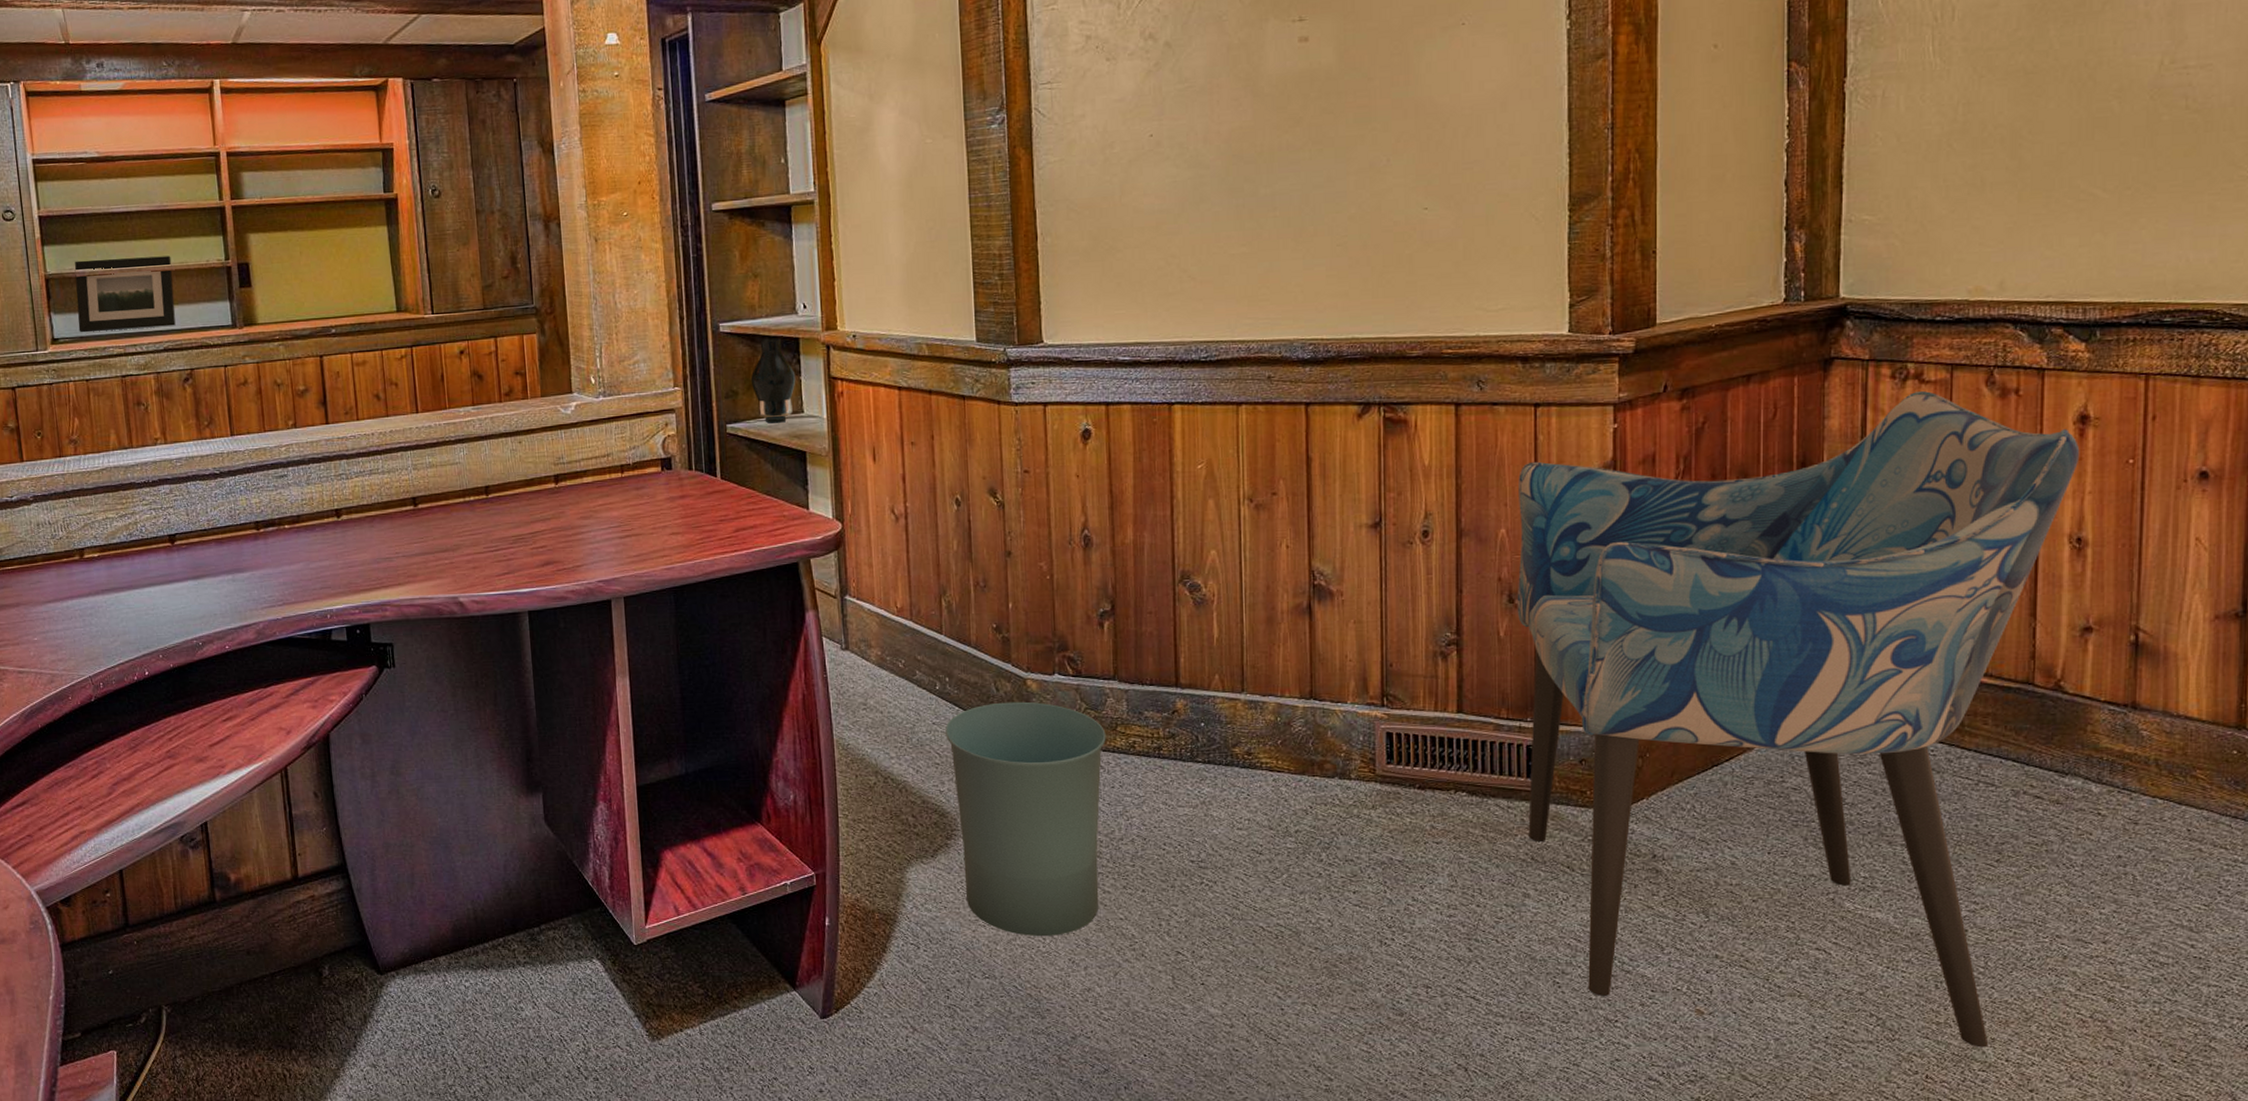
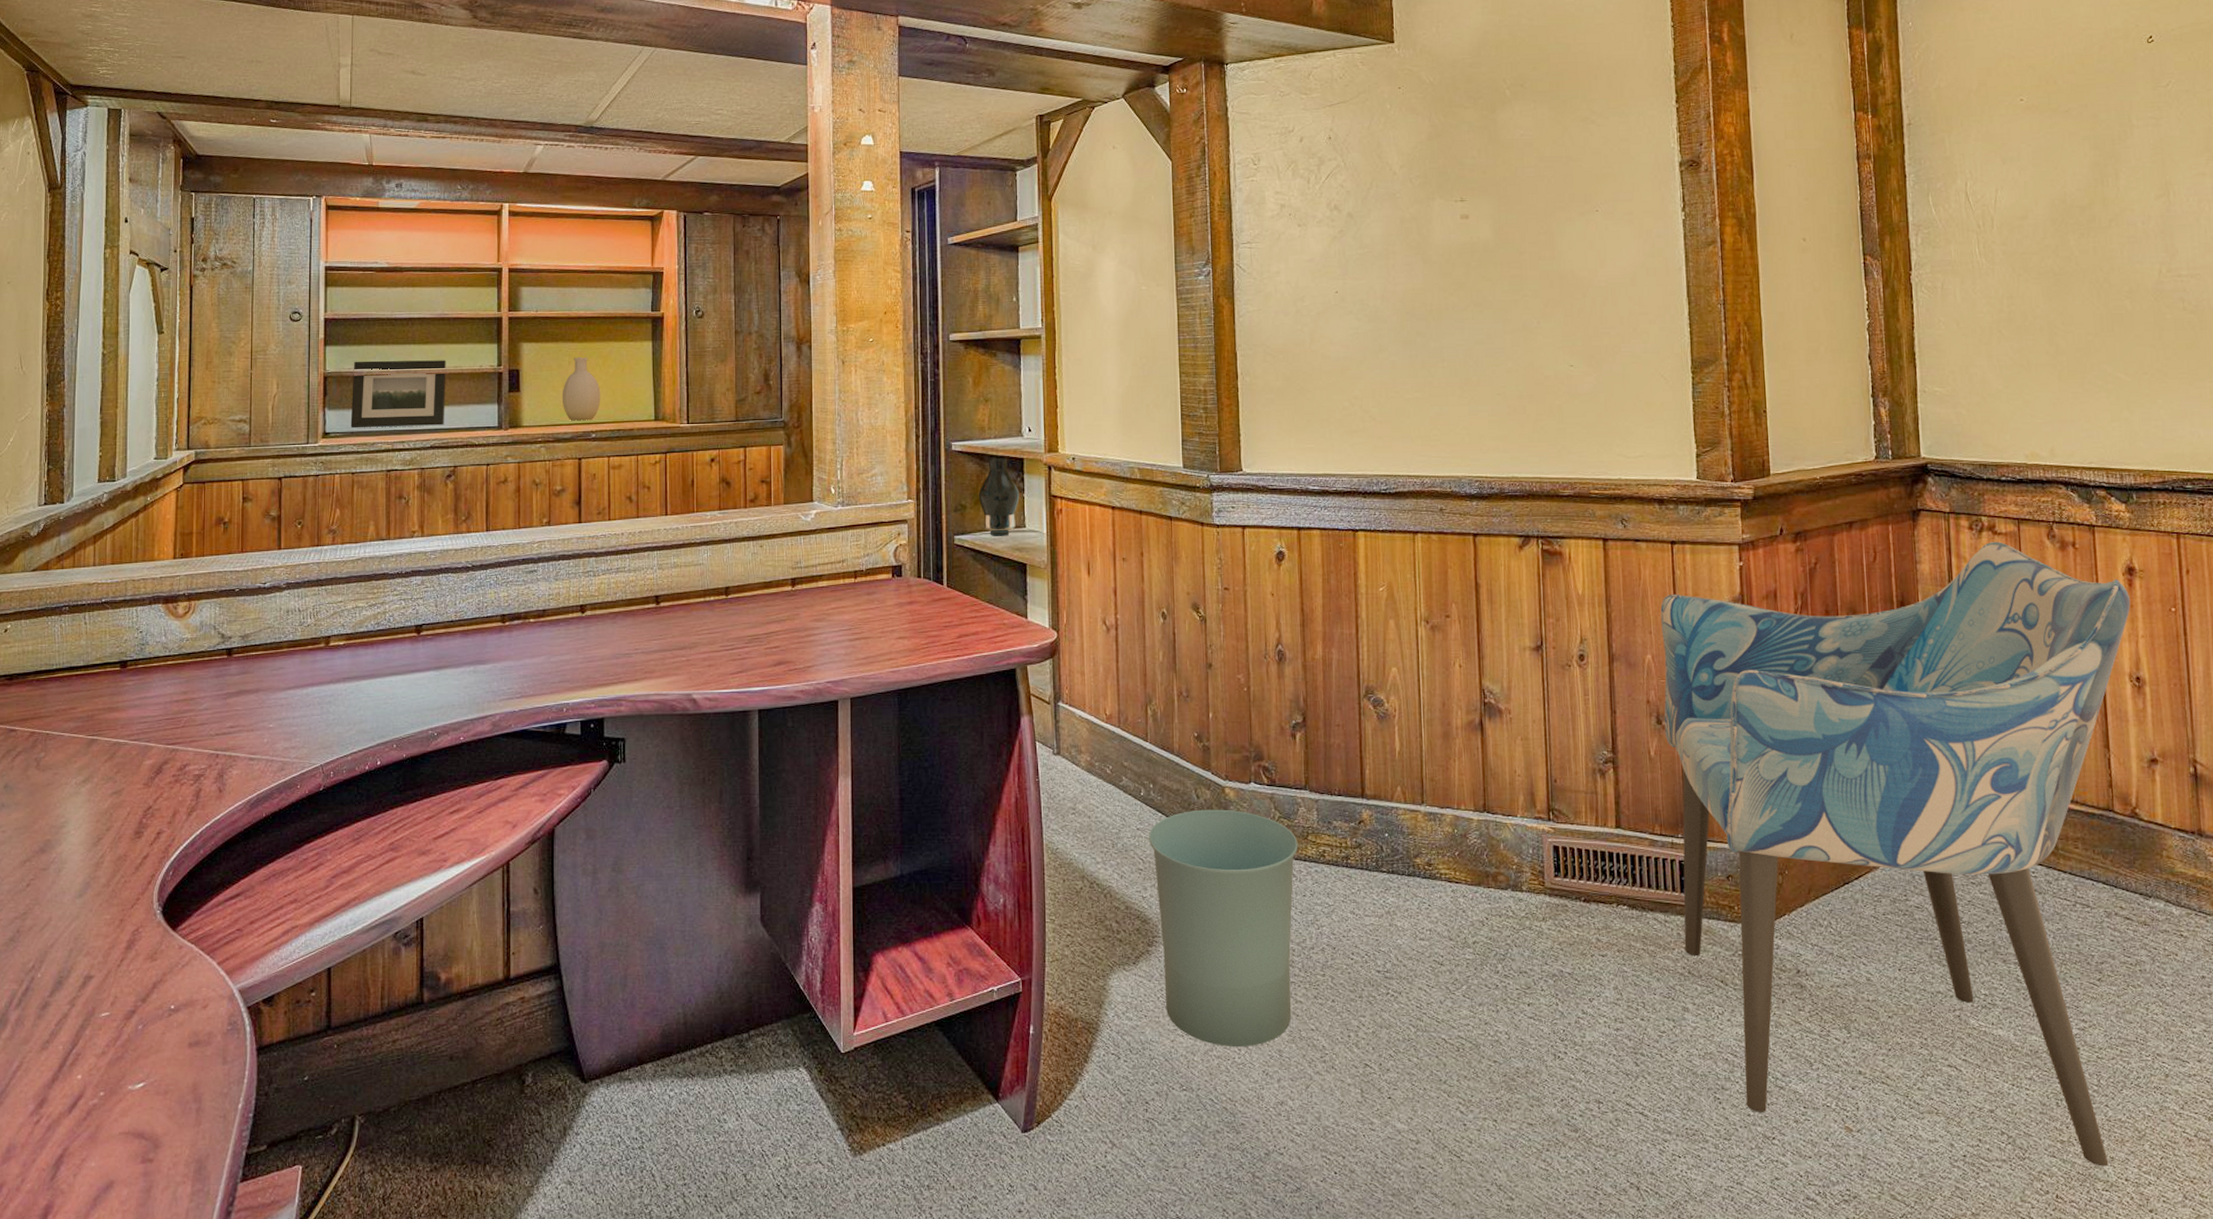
decorative vase: none [296,246,338,316] -> present [562,356,601,421]

